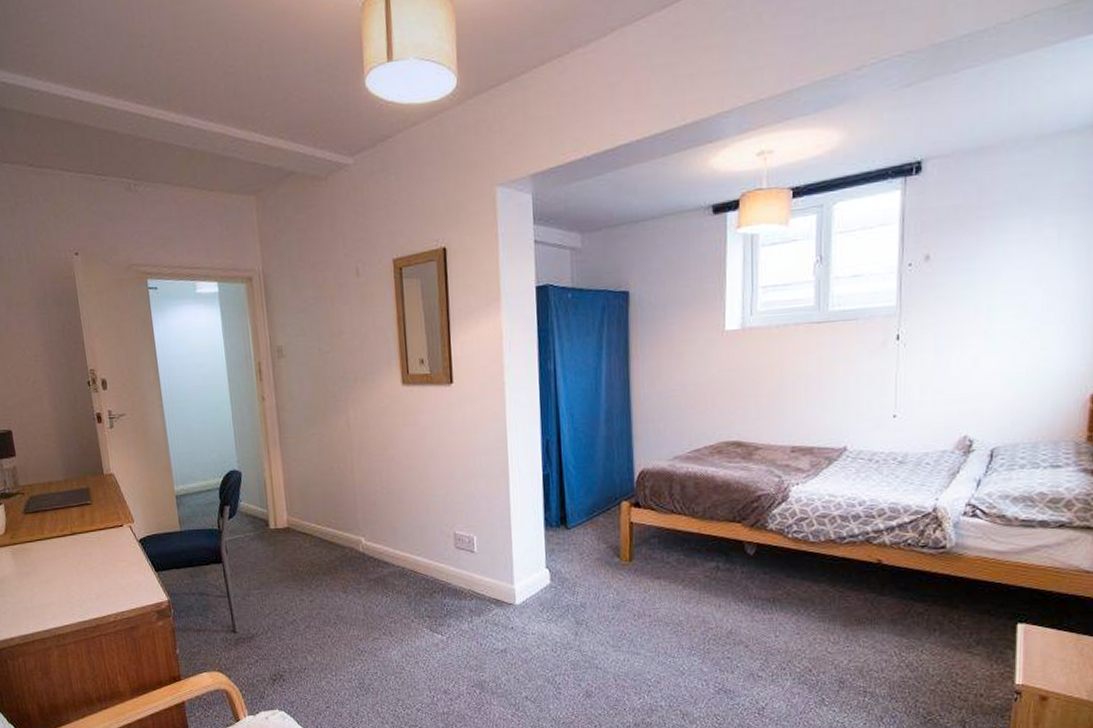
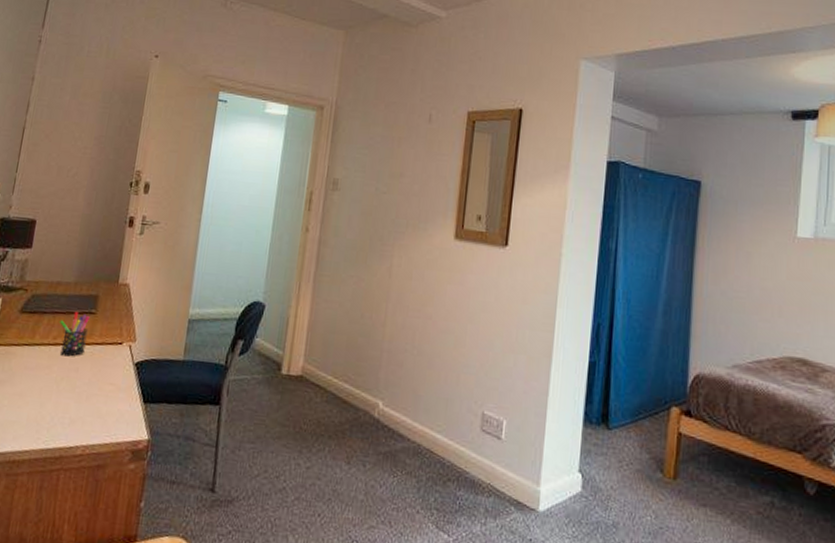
pen holder: none [61,504,92,544] -> present [59,311,90,357]

